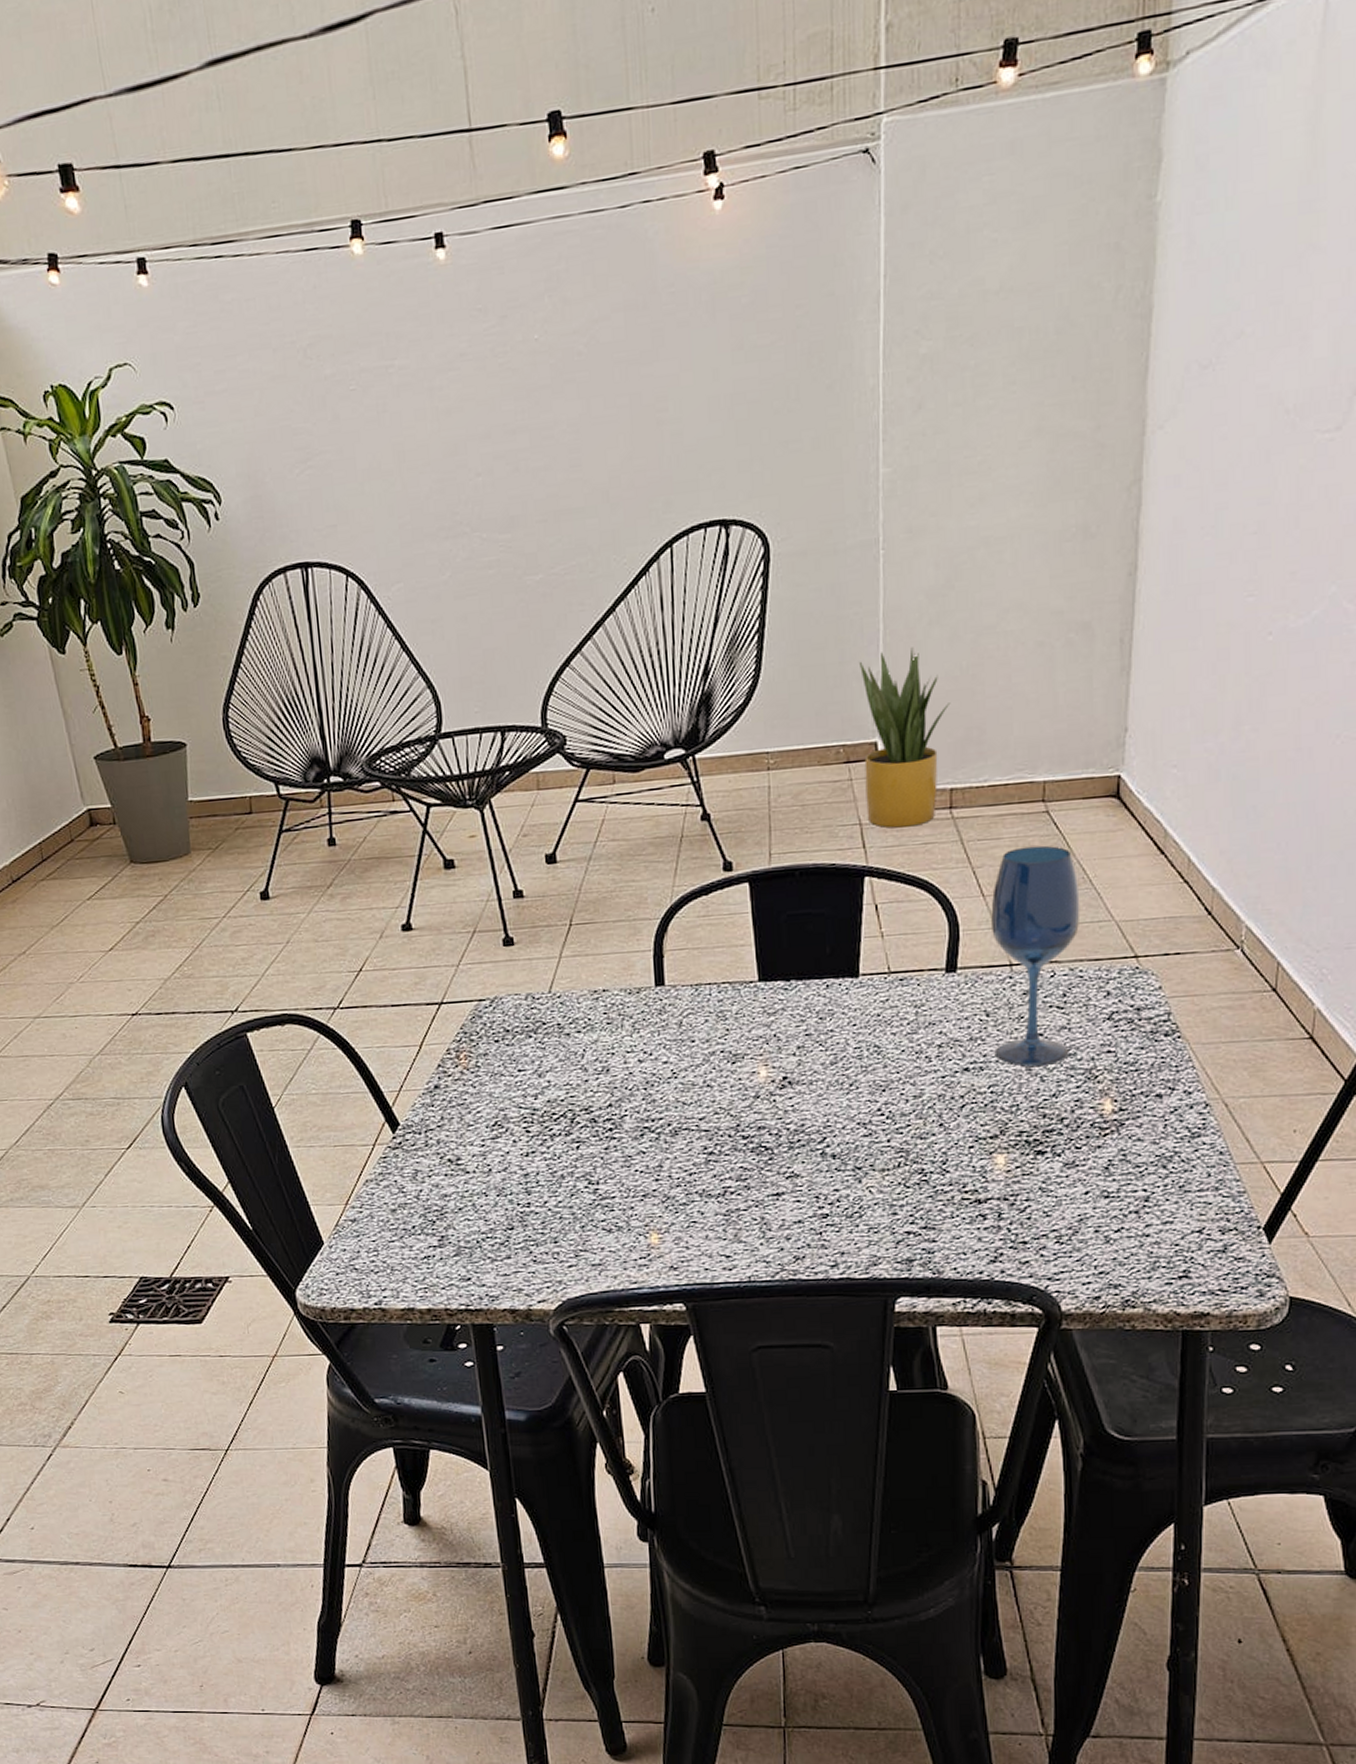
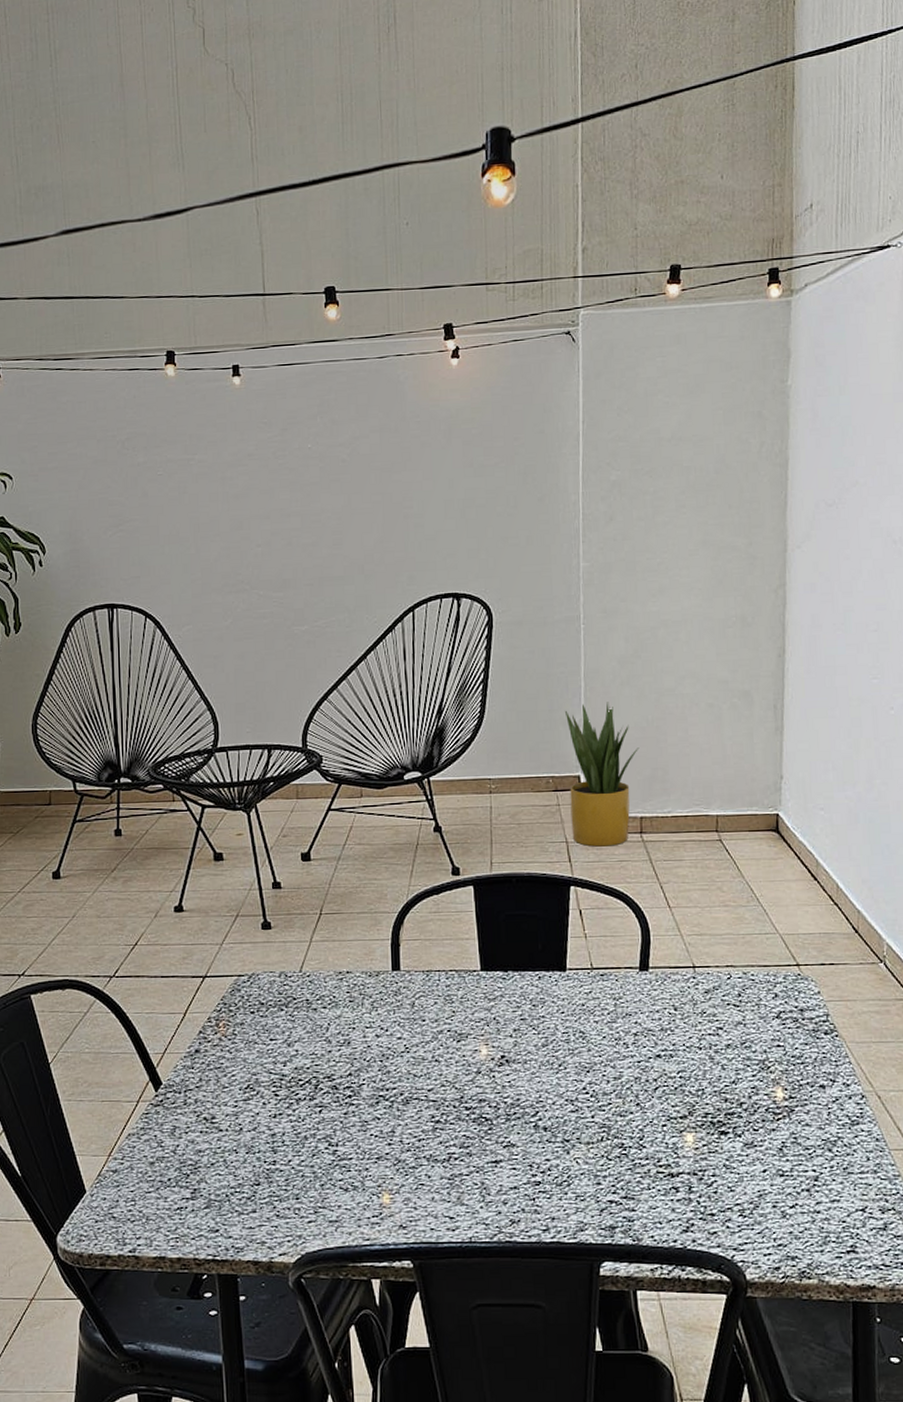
wineglass: present [991,845,1081,1067] -> none [676,868,751,1056]

